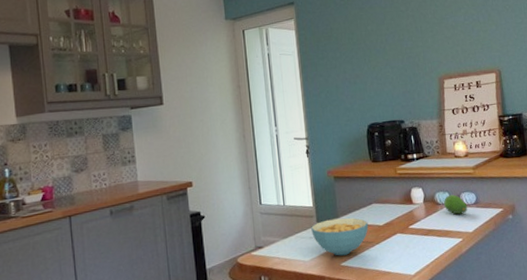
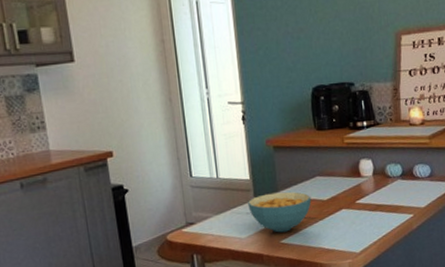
fruit: present [444,194,468,215] -> none [395,166,421,189]

